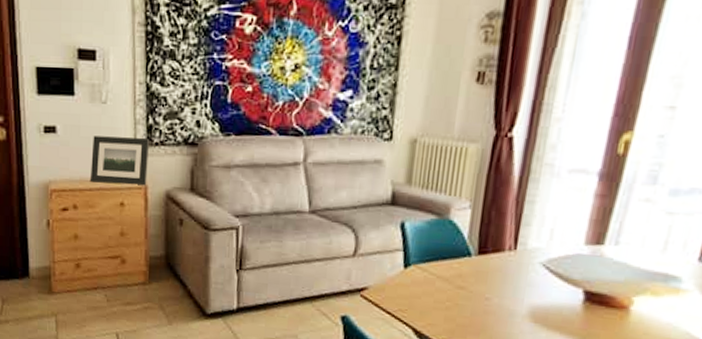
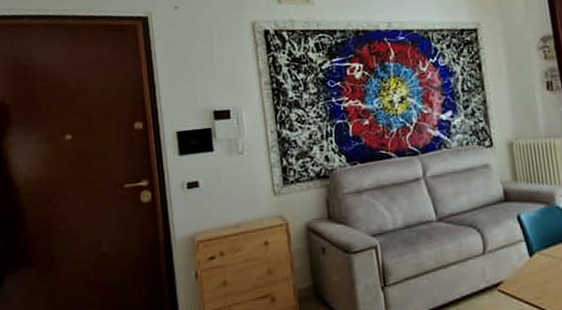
picture frame: present [89,136,150,186] -> none [233,178,288,227]

